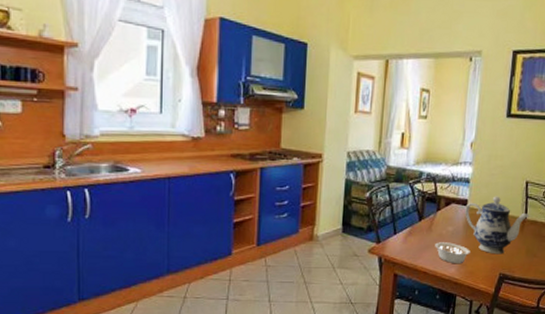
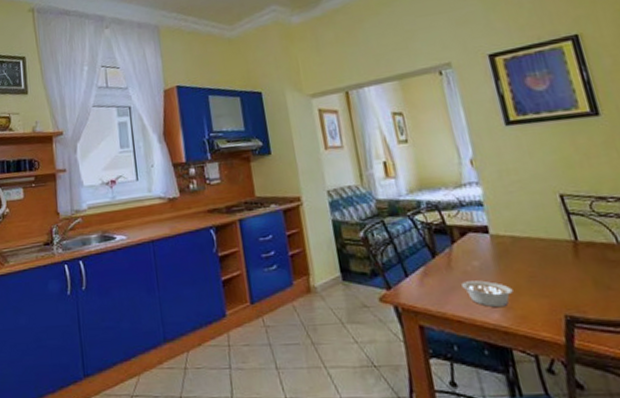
teapot: present [465,196,530,255] -> none [487,217,581,291]

